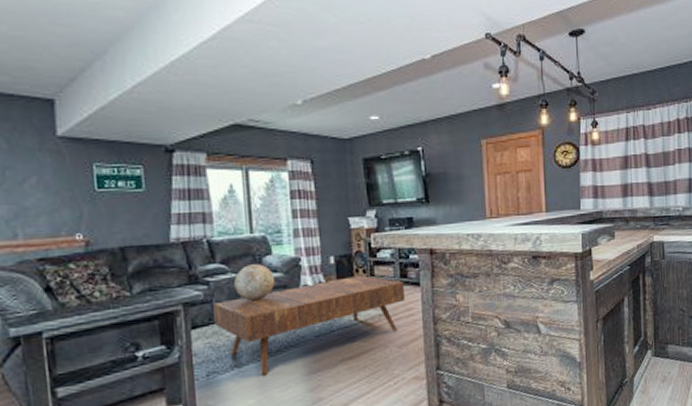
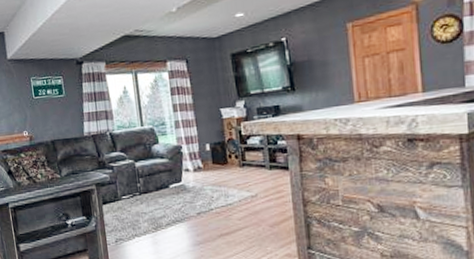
coffee table: present [213,275,406,375] -> none [117,160,276,244]
decorative sphere: present [234,264,276,302] -> none [131,152,163,183]

